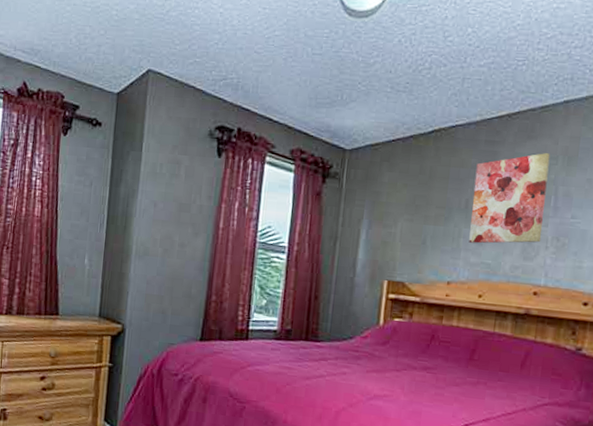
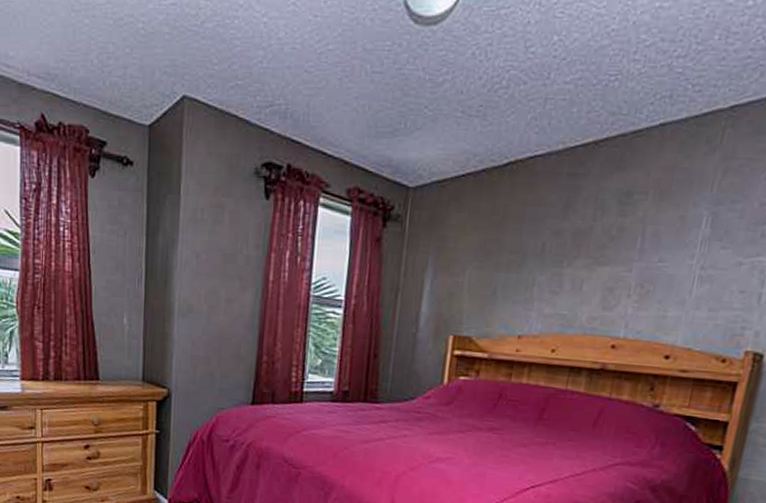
wall art: present [469,152,550,244] -> none [543,185,640,293]

